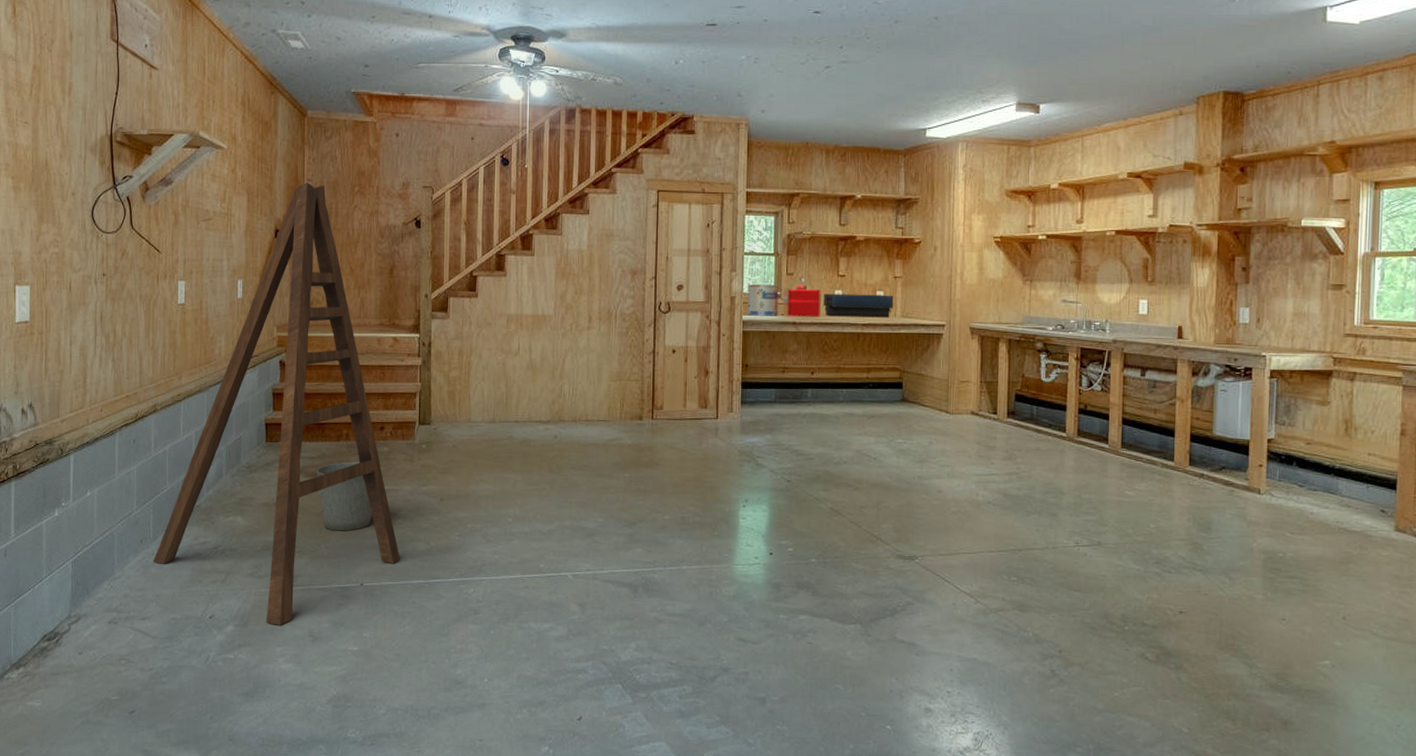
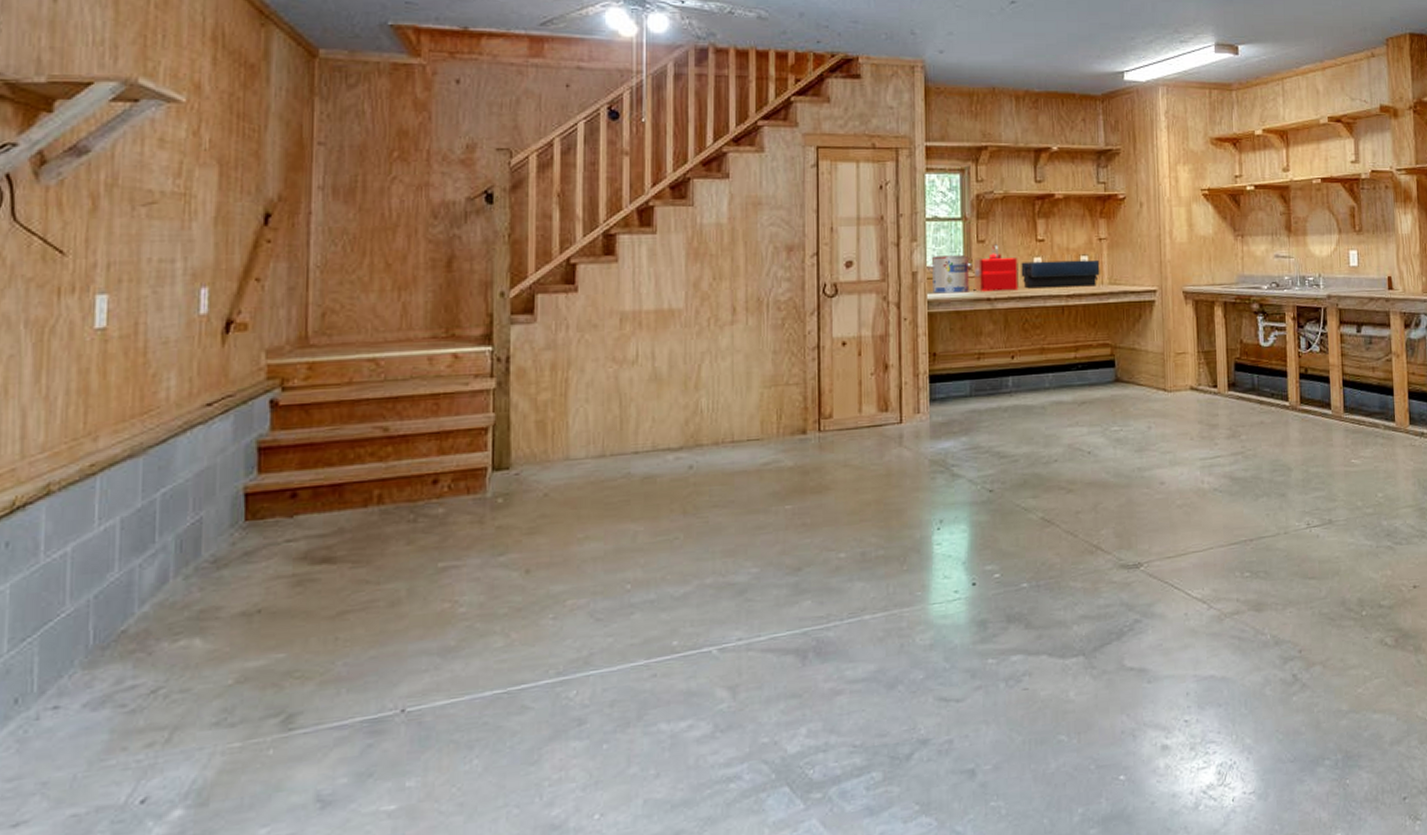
ladder: present [153,182,401,626] -> none [36,147,465,796]
bucket: present [316,460,372,532] -> none [330,531,420,639]

